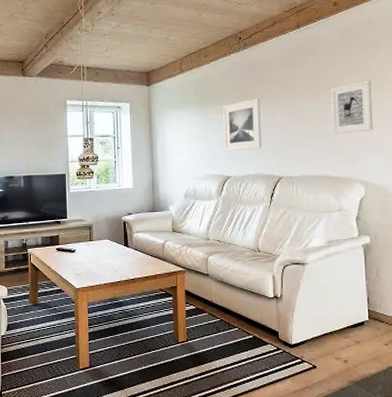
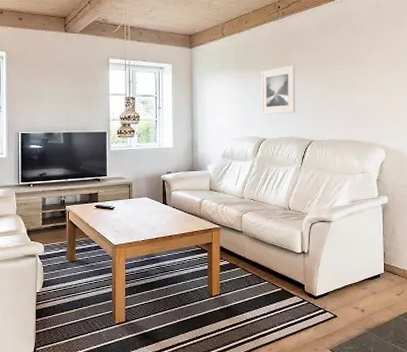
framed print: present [330,80,373,134] -> none [358,53,395,102]

